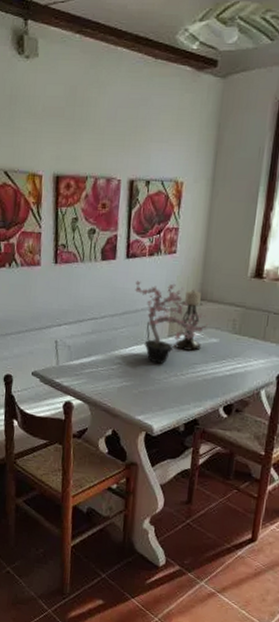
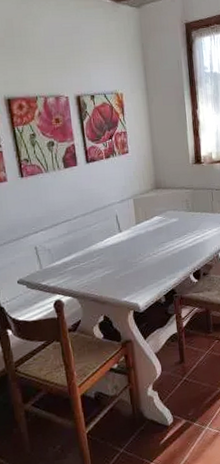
potted plant: present [135,280,209,364] -> none [99,178,167,249]
candle holder: present [175,289,204,351] -> none [141,180,165,233]

